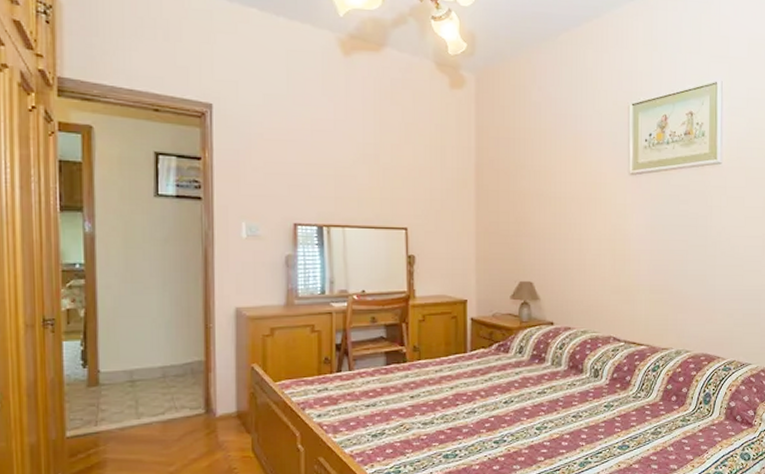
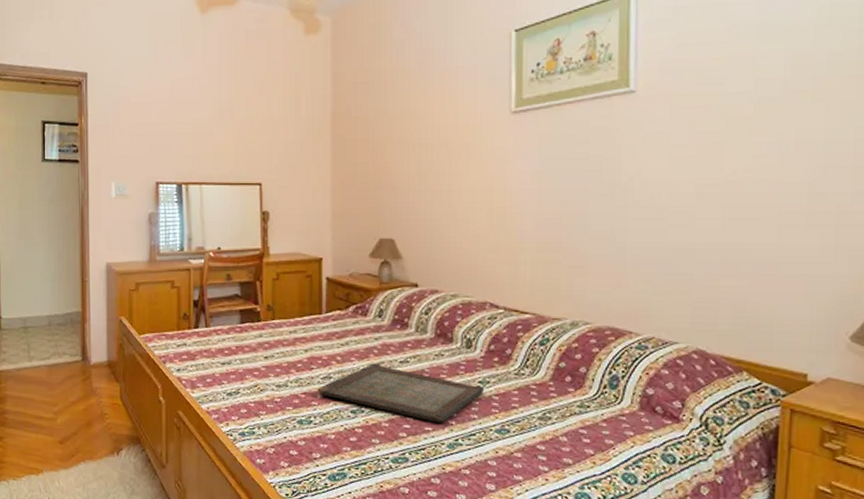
serving tray: none [462,396,609,445] -> present [317,363,485,423]

